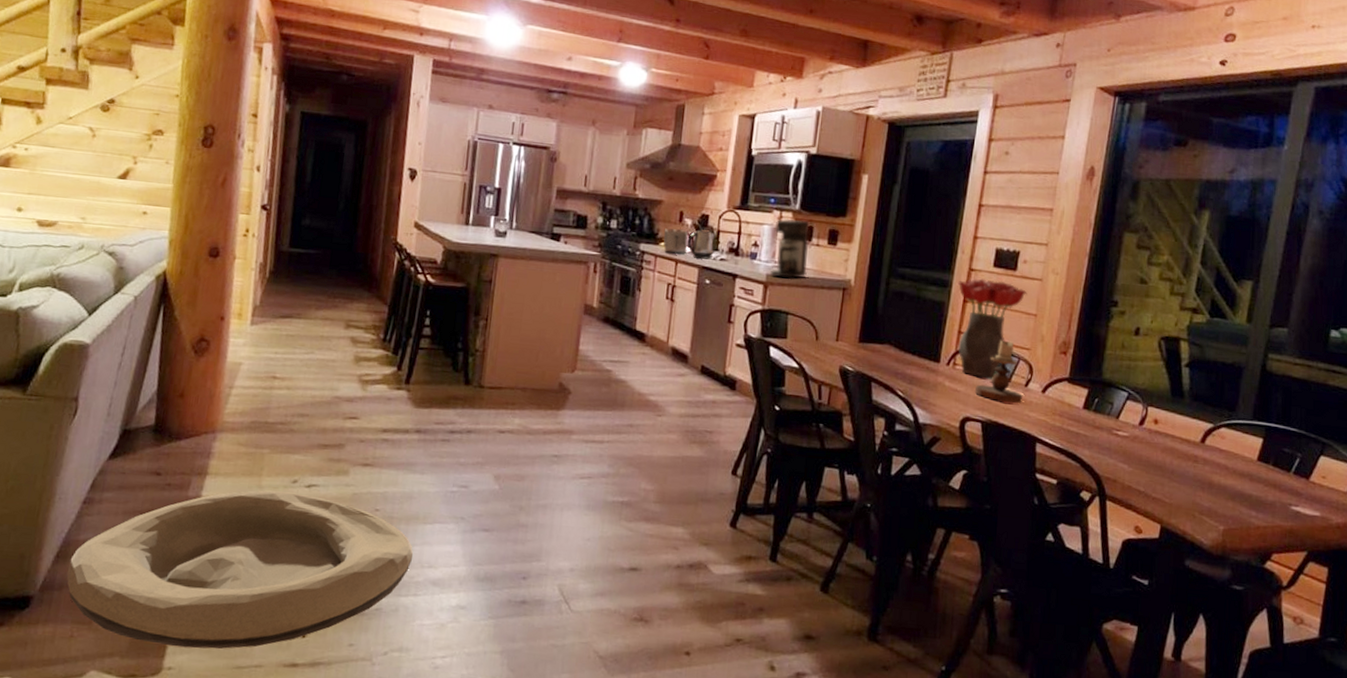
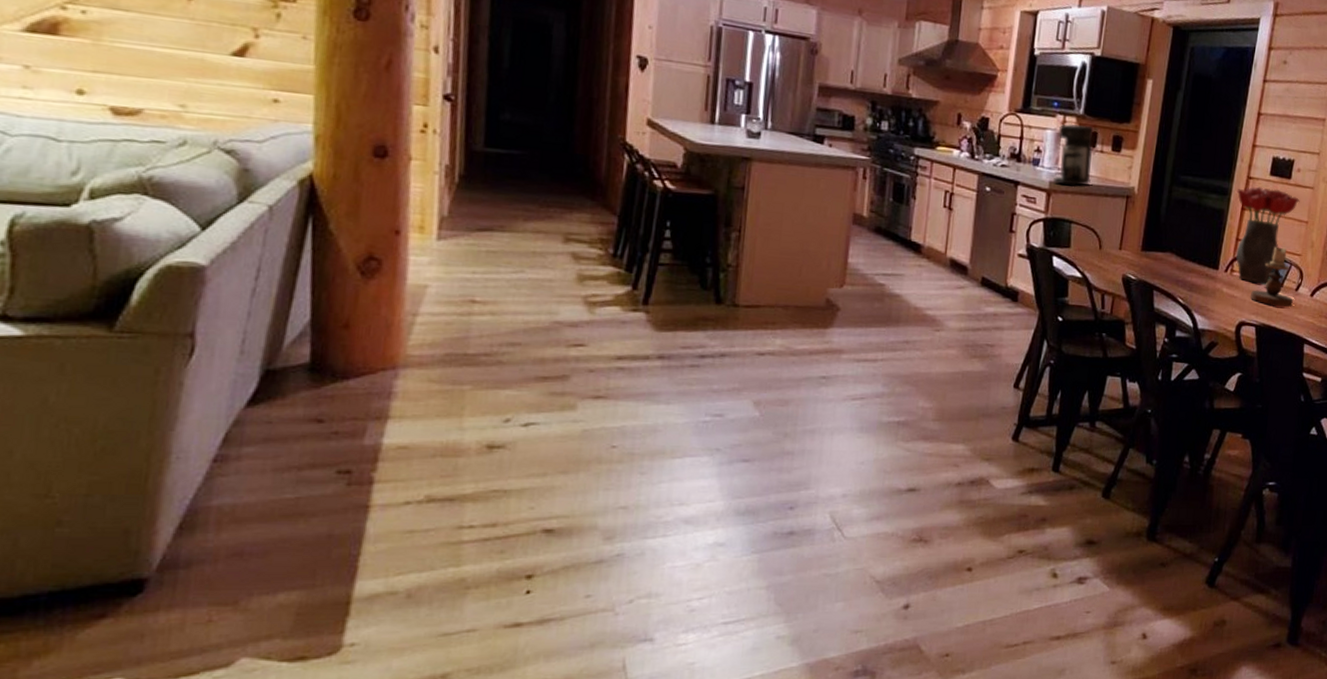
dog bed: present [66,490,413,649] -> none [195,431,660,620]
toaster: present [663,228,688,255] -> none [940,131,967,160]
kettle: present [687,229,715,259] -> none [965,133,995,165]

